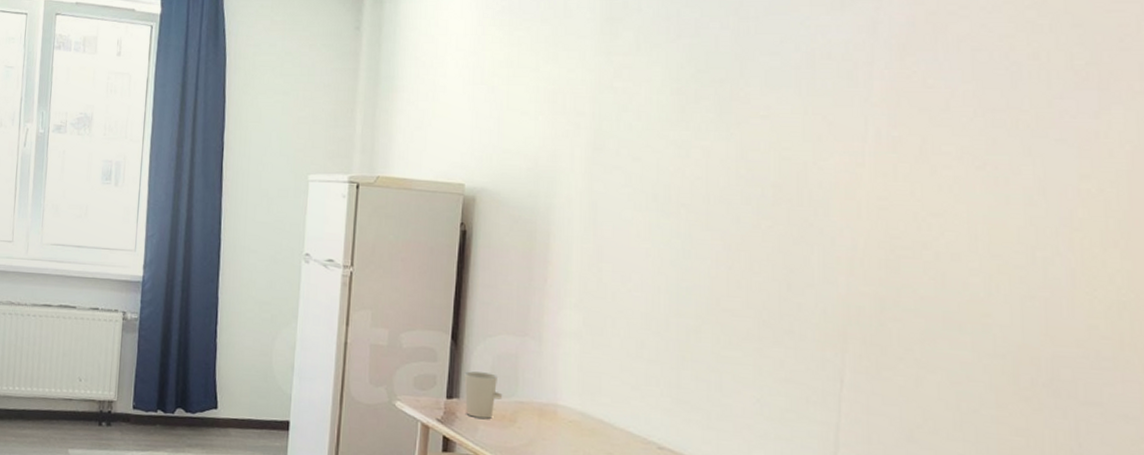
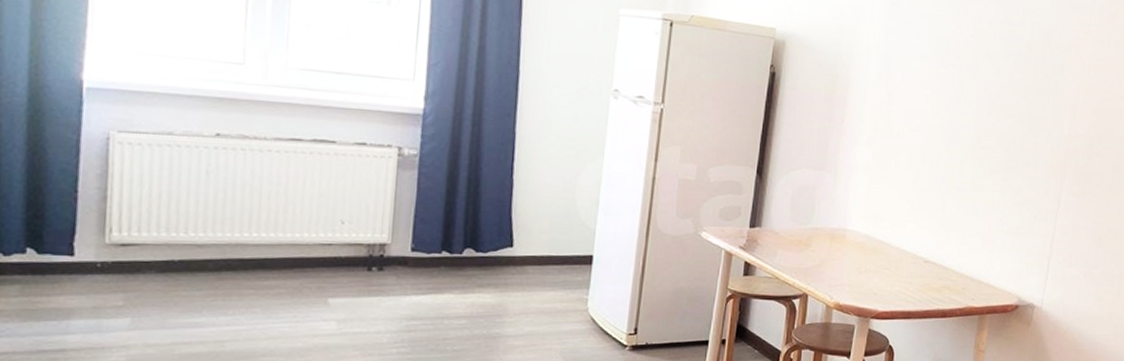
cup: present [464,371,503,419] -> none [766,202,800,244]

